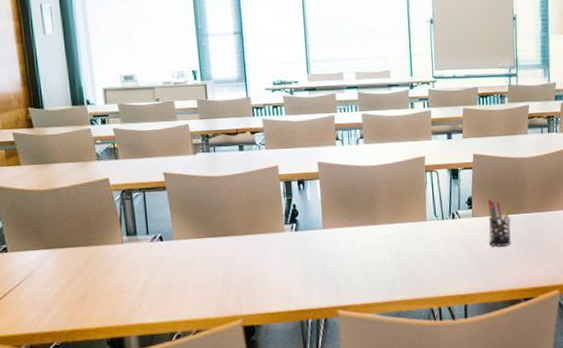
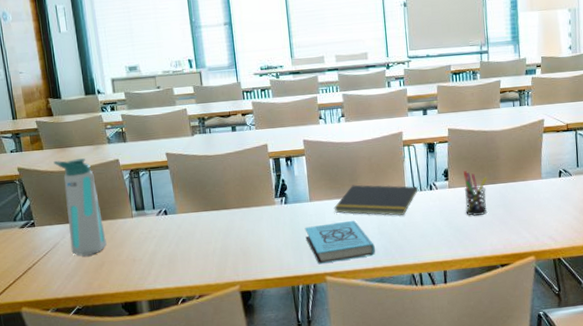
water bottle: none [32,176,92,287] -> present [53,158,107,257]
book: none [316,249,393,297] -> present [304,220,376,265]
notepad: none [349,212,440,246] -> present [333,185,418,216]

